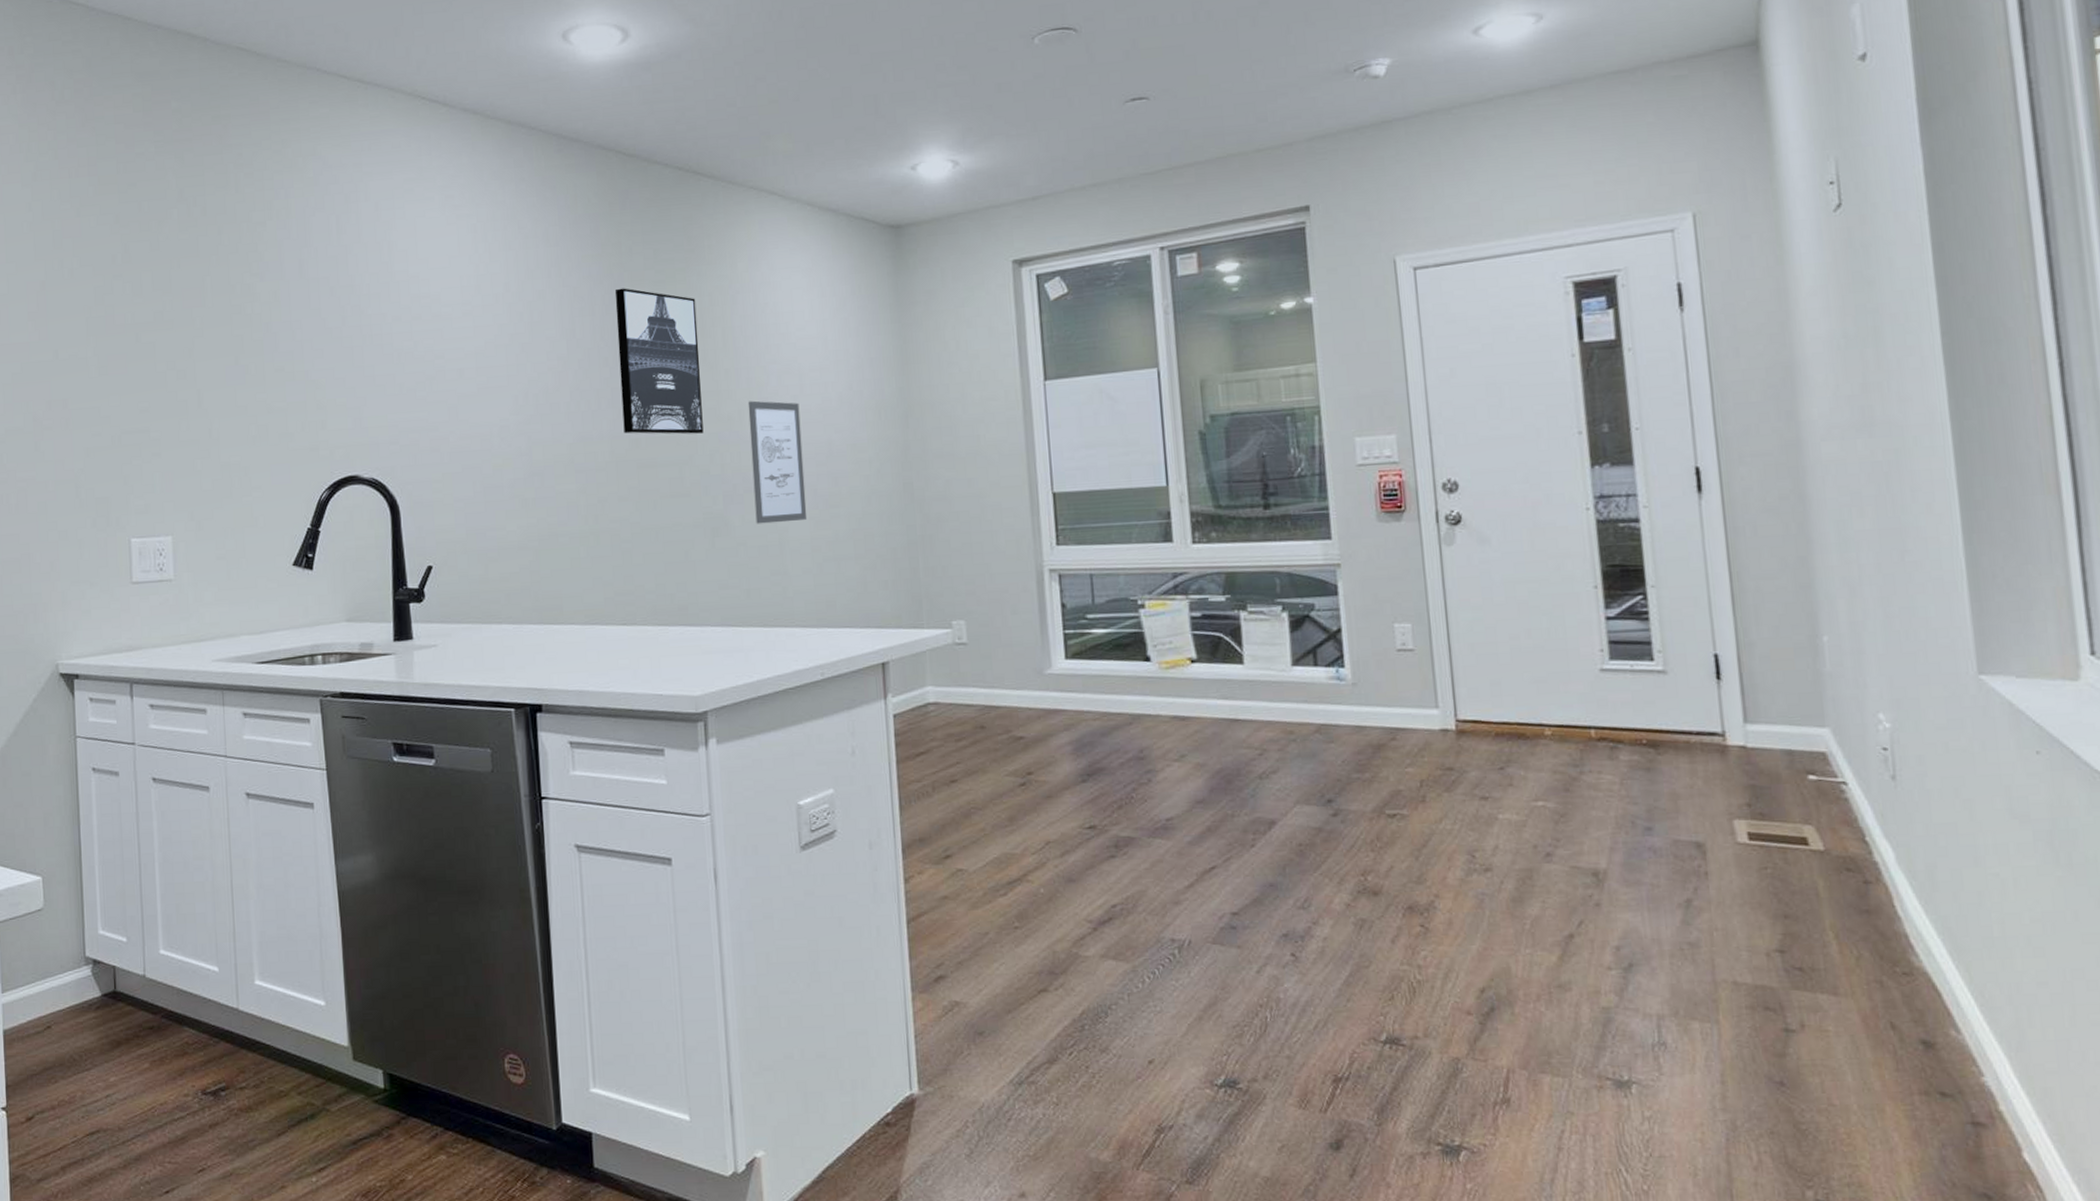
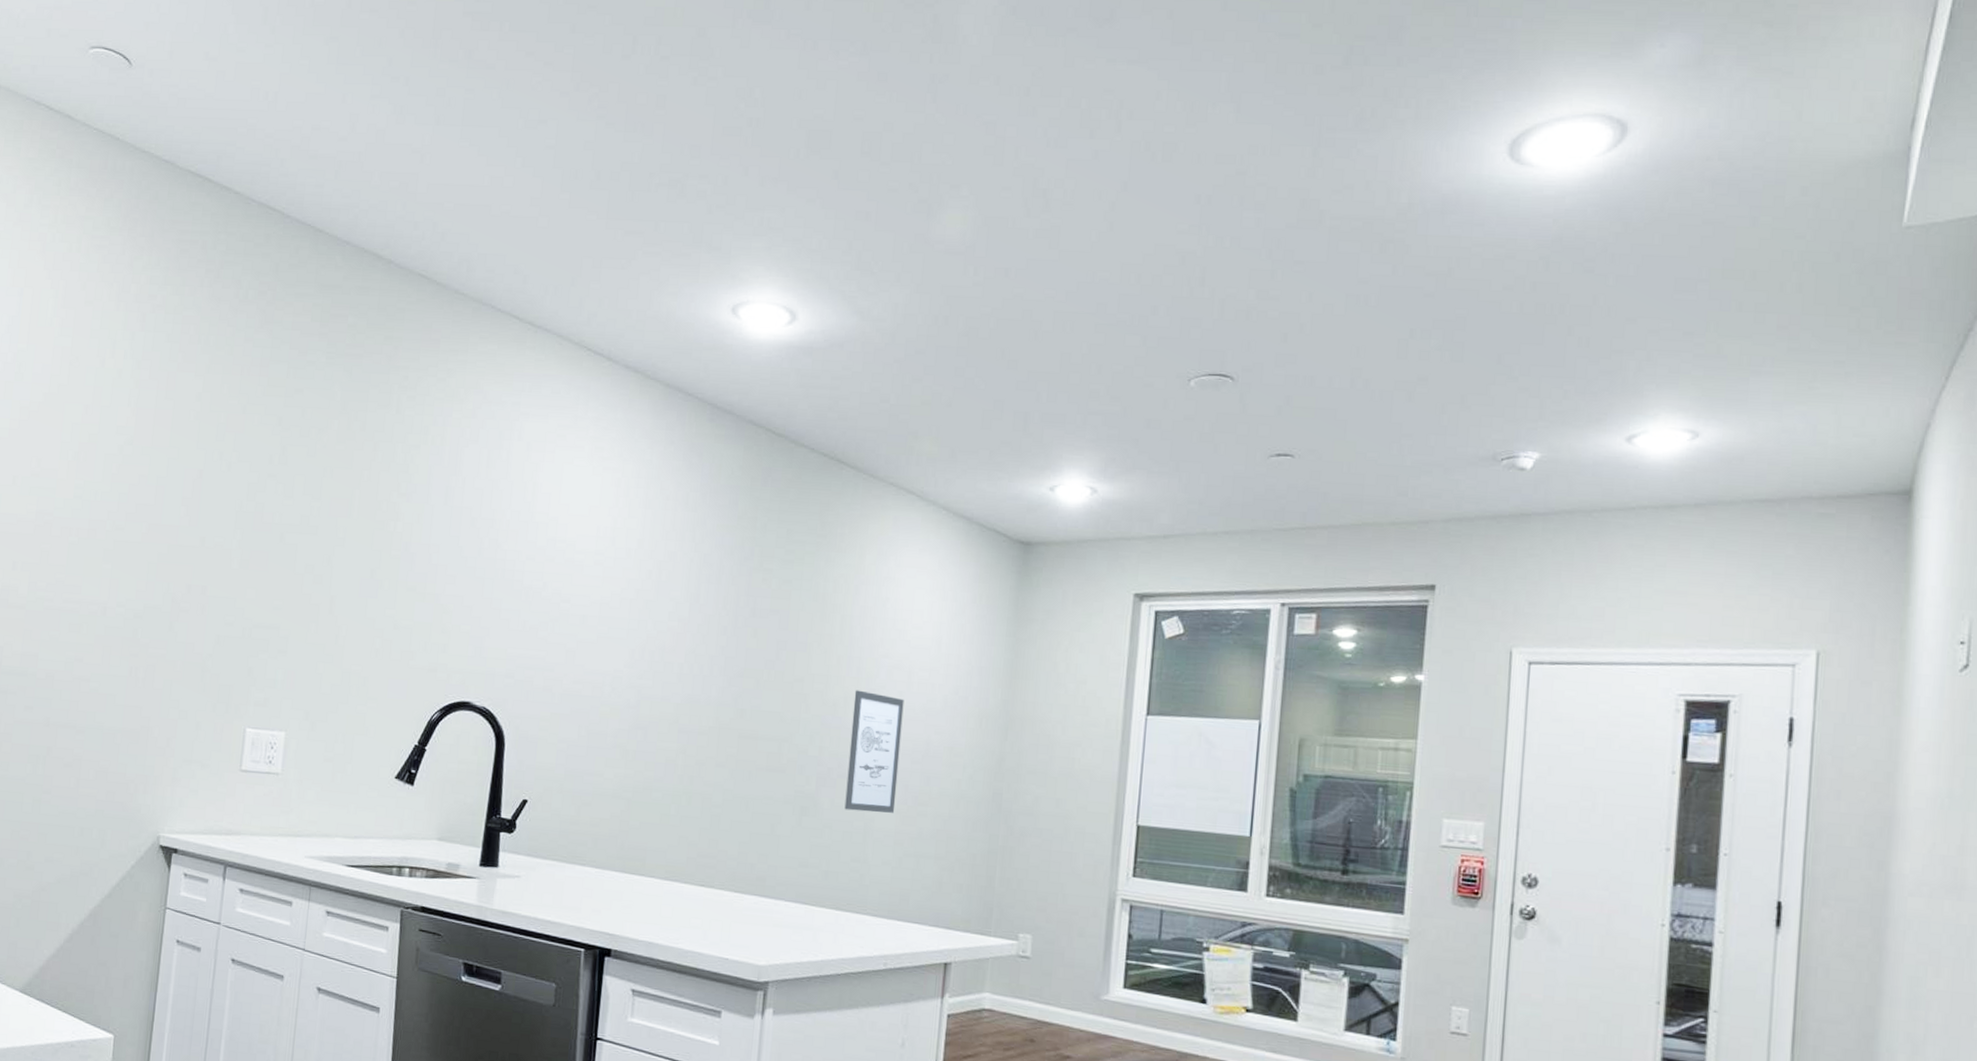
wall art: present [614,288,704,435] -> none [731,561,820,715]

